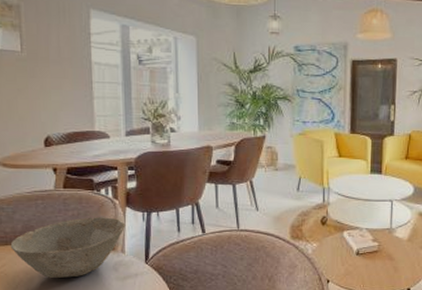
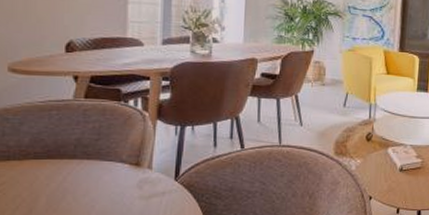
ceramic bowl: present [10,217,126,278] -> none [13,130,155,197]

